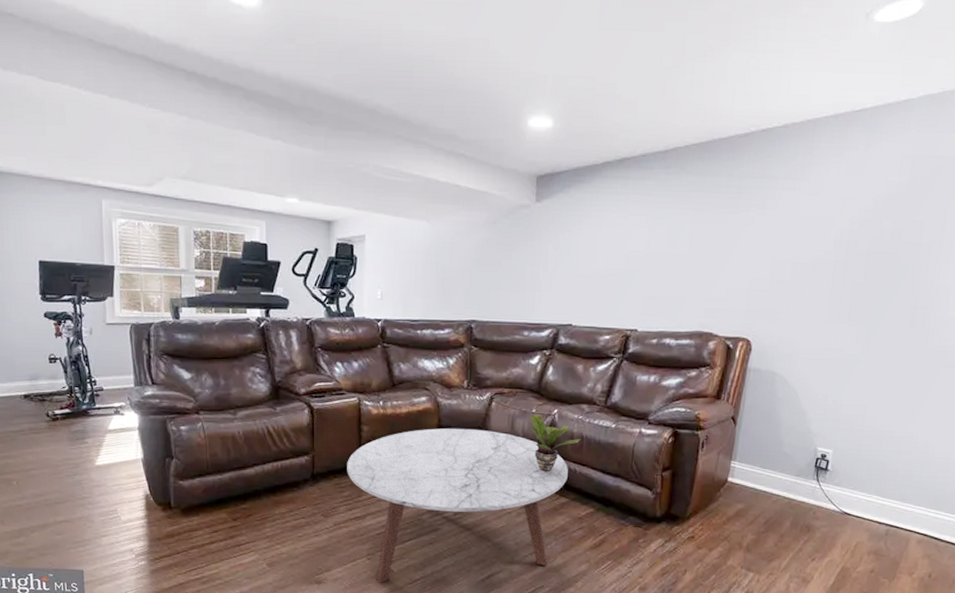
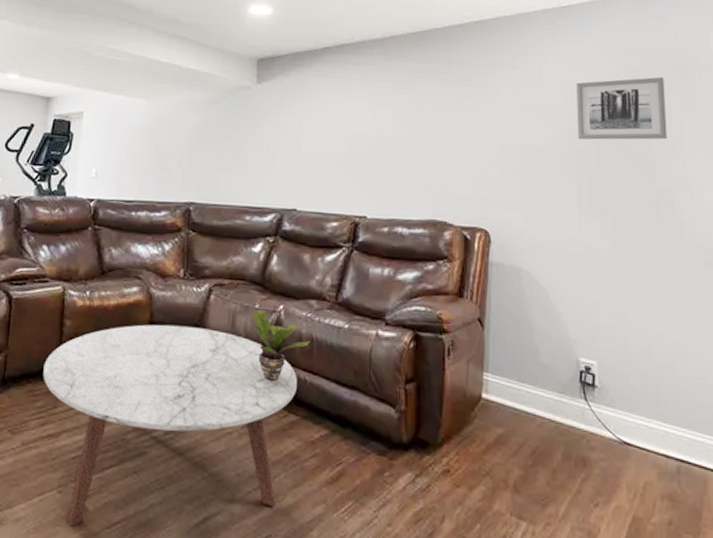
wall art: none [849,185,946,252] -> present [576,76,668,140]

